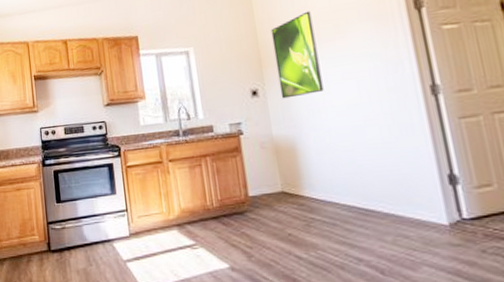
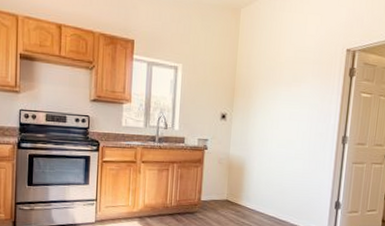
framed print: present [270,11,324,99] -> none [243,57,280,126]

